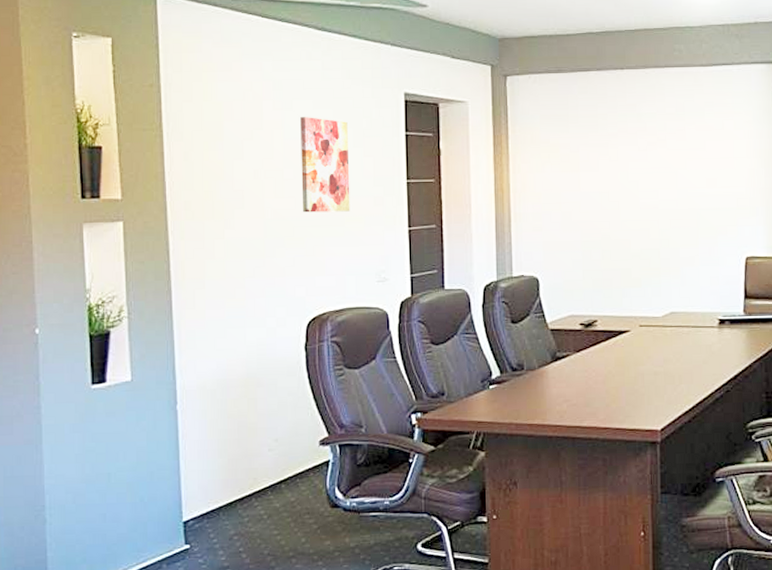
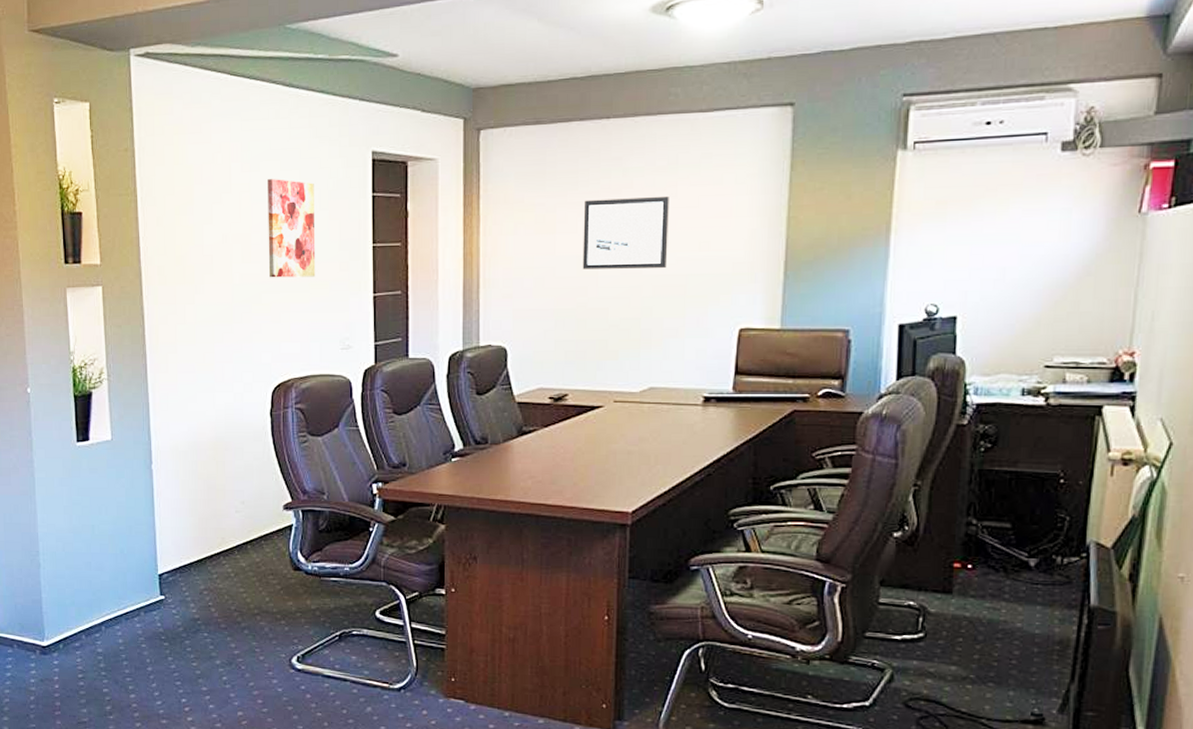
wall art: none [604,138,680,204] -> present [582,195,669,270]

